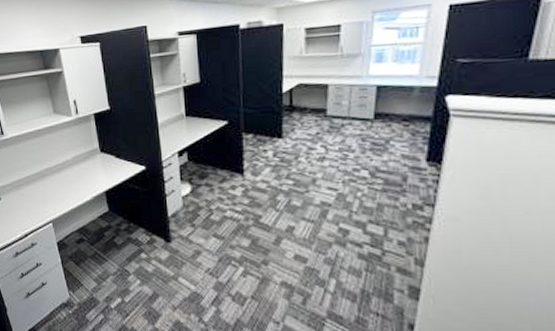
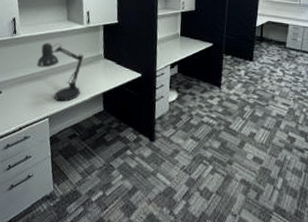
desk lamp: none [30,140,81,204] -> present [37,43,84,102]

